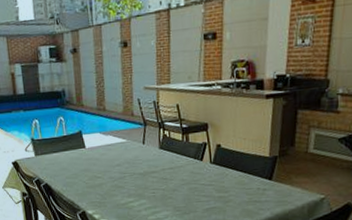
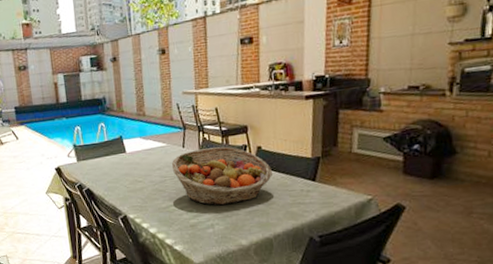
fruit basket: none [131,144,230,203] -> present [171,146,272,206]

